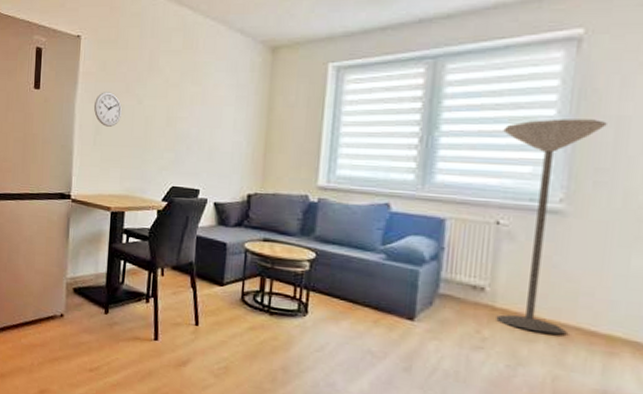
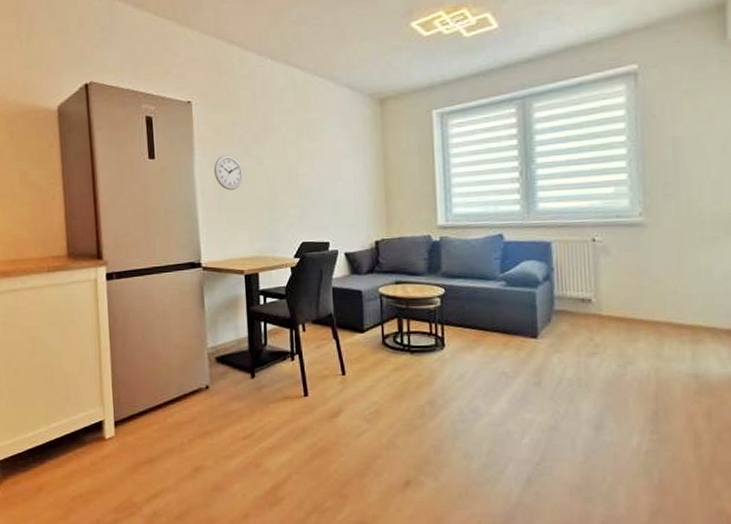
floor lamp: present [496,118,607,335] -> none [587,141,666,332]

